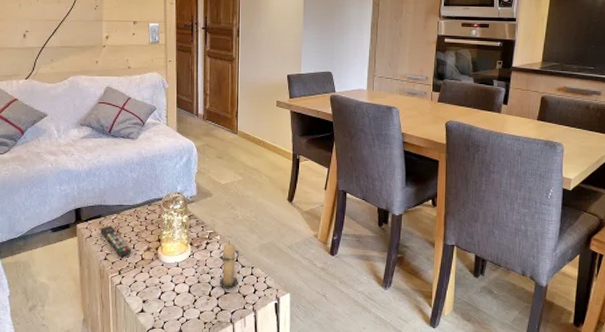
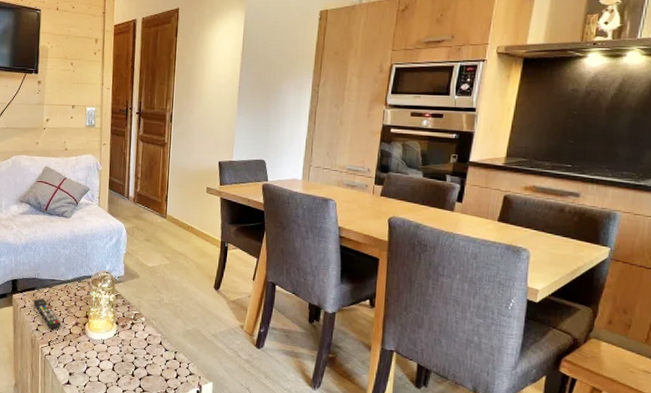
candle: present [219,240,240,289] -> none [142,323,164,371]

